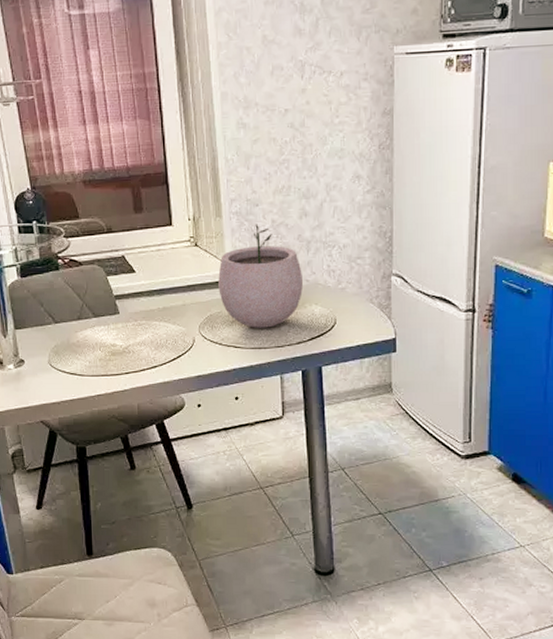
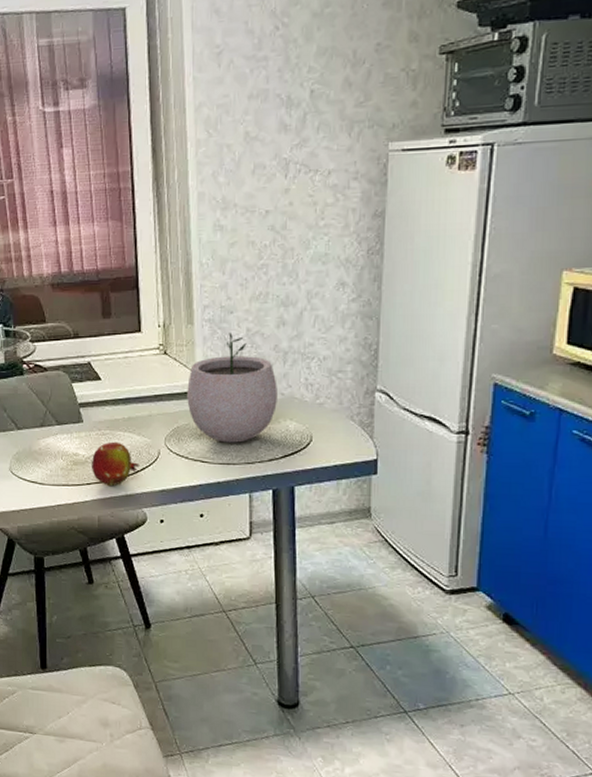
fruit: none [128,331,176,375] -> present [91,441,140,487]

